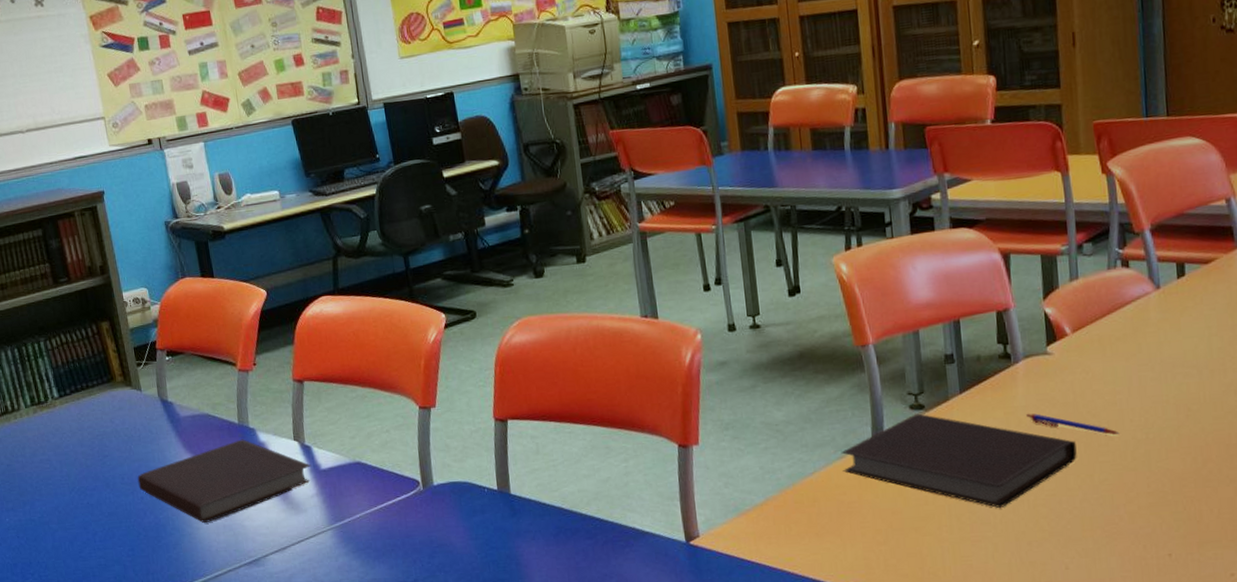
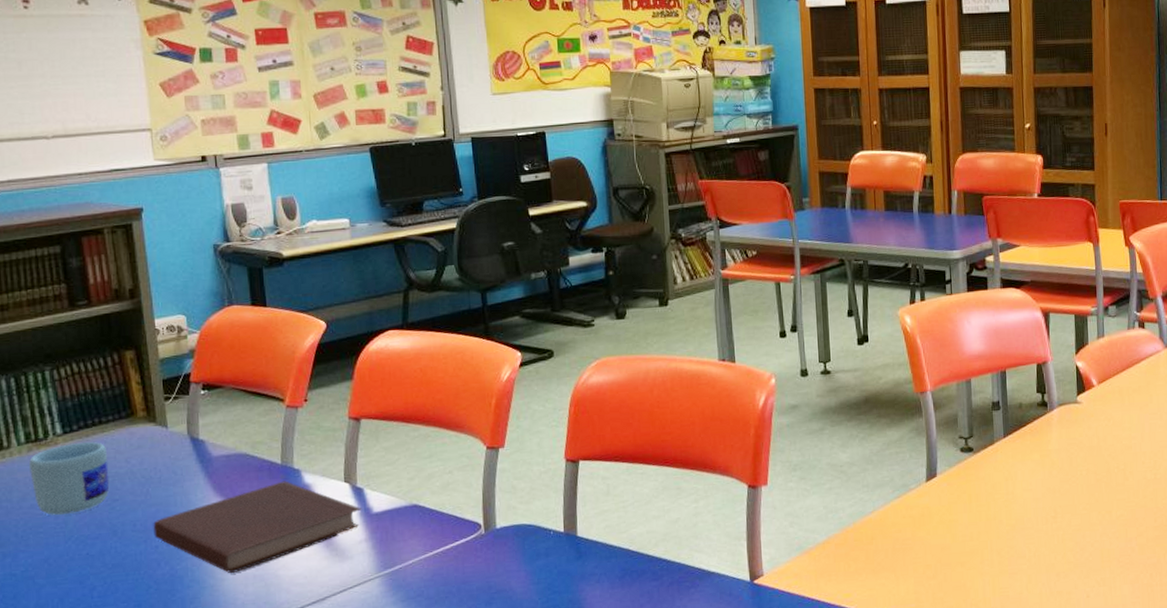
mug: none [35,404,100,469] -> present [29,442,110,515]
notebook: present [841,413,1077,509] -> none [898,455,1099,543]
pen: present [1026,413,1120,436] -> none [1059,455,1134,476]

